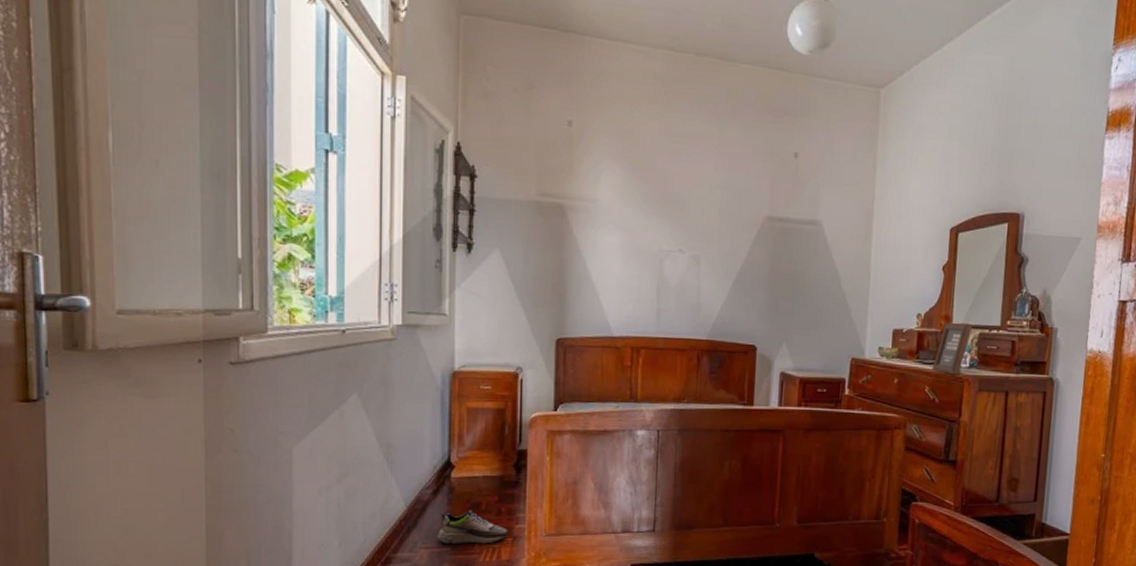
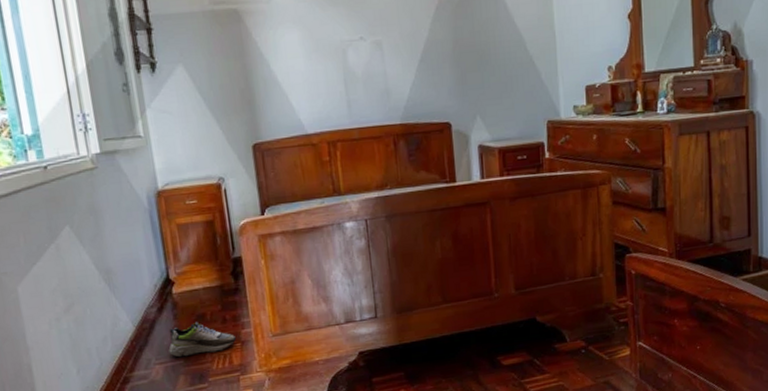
picture frame: present [932,322,973,375] -> none [629,68,666,123]

